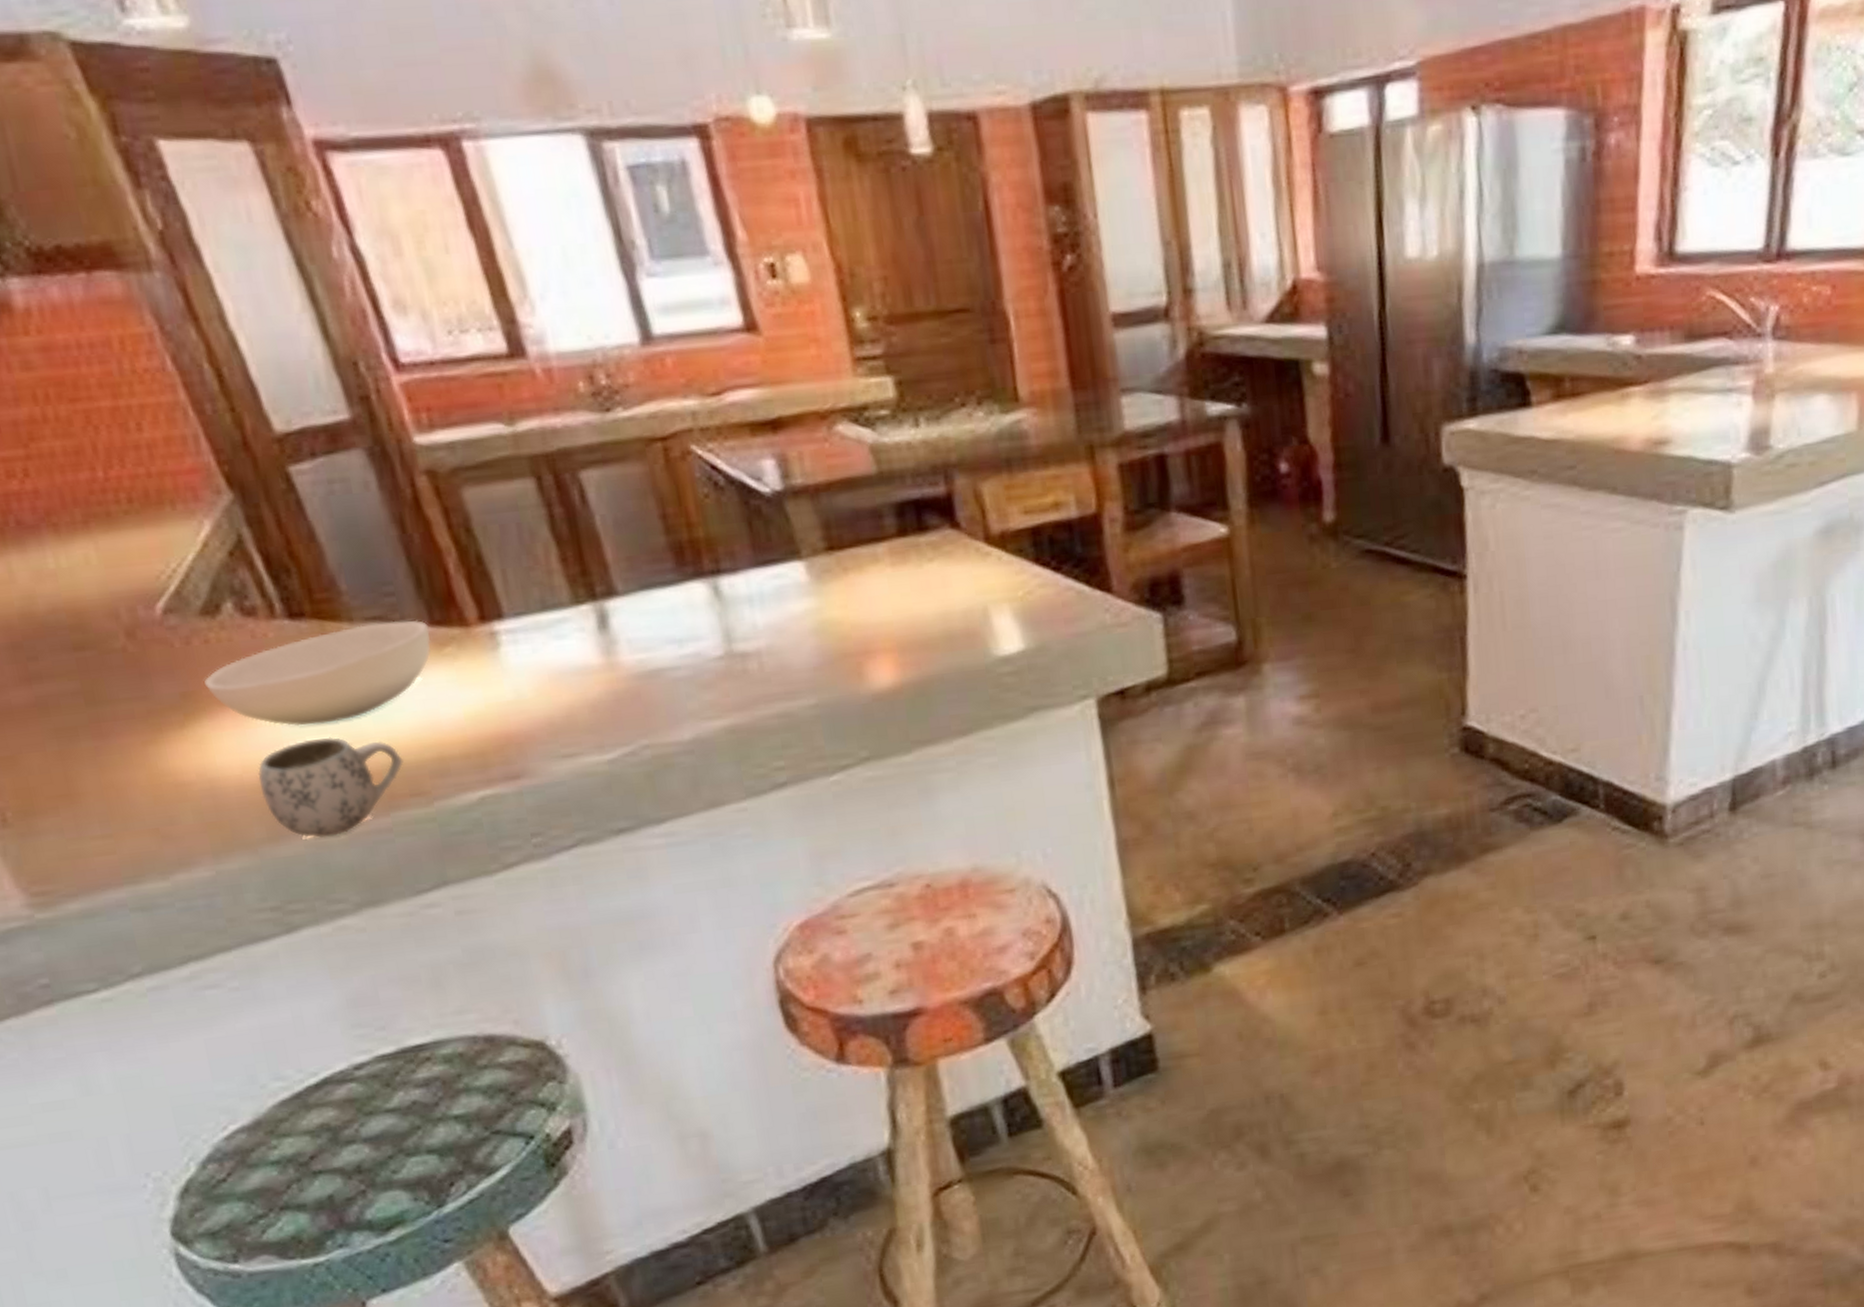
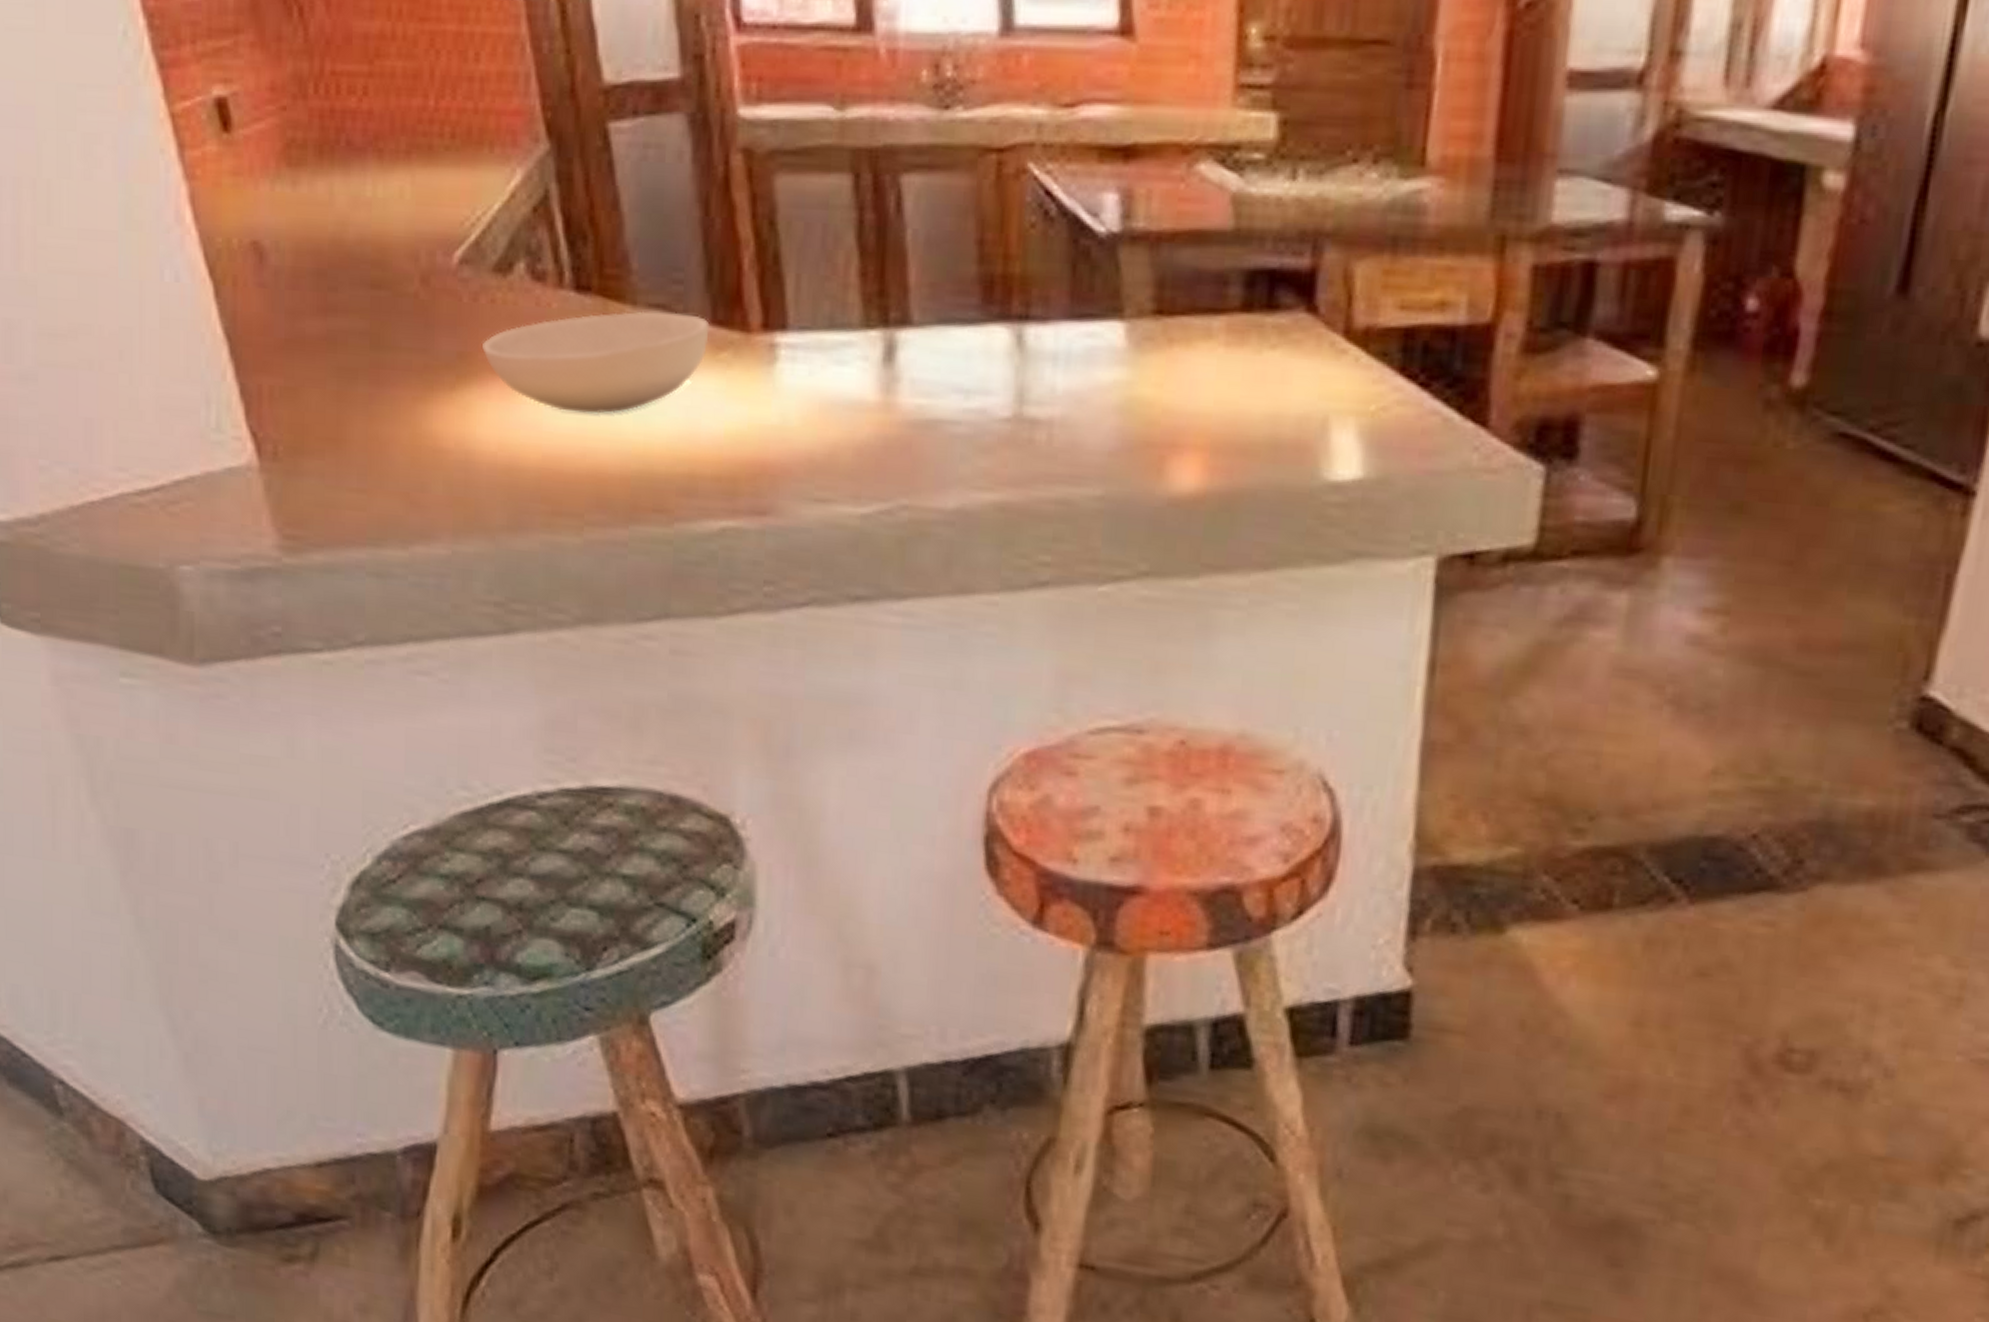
mug: present [257,737,404,838] -> none [511,426,654,539]

